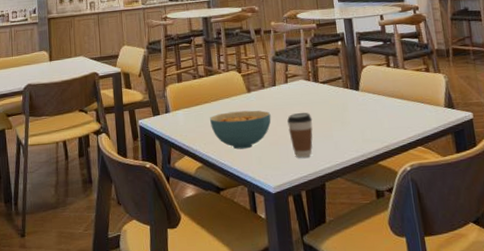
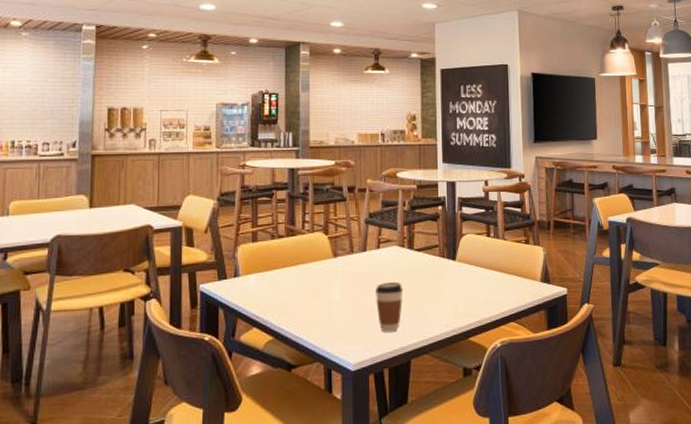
cereal bowl: present [209,110,271,150] -> none [286,277,358,322]

